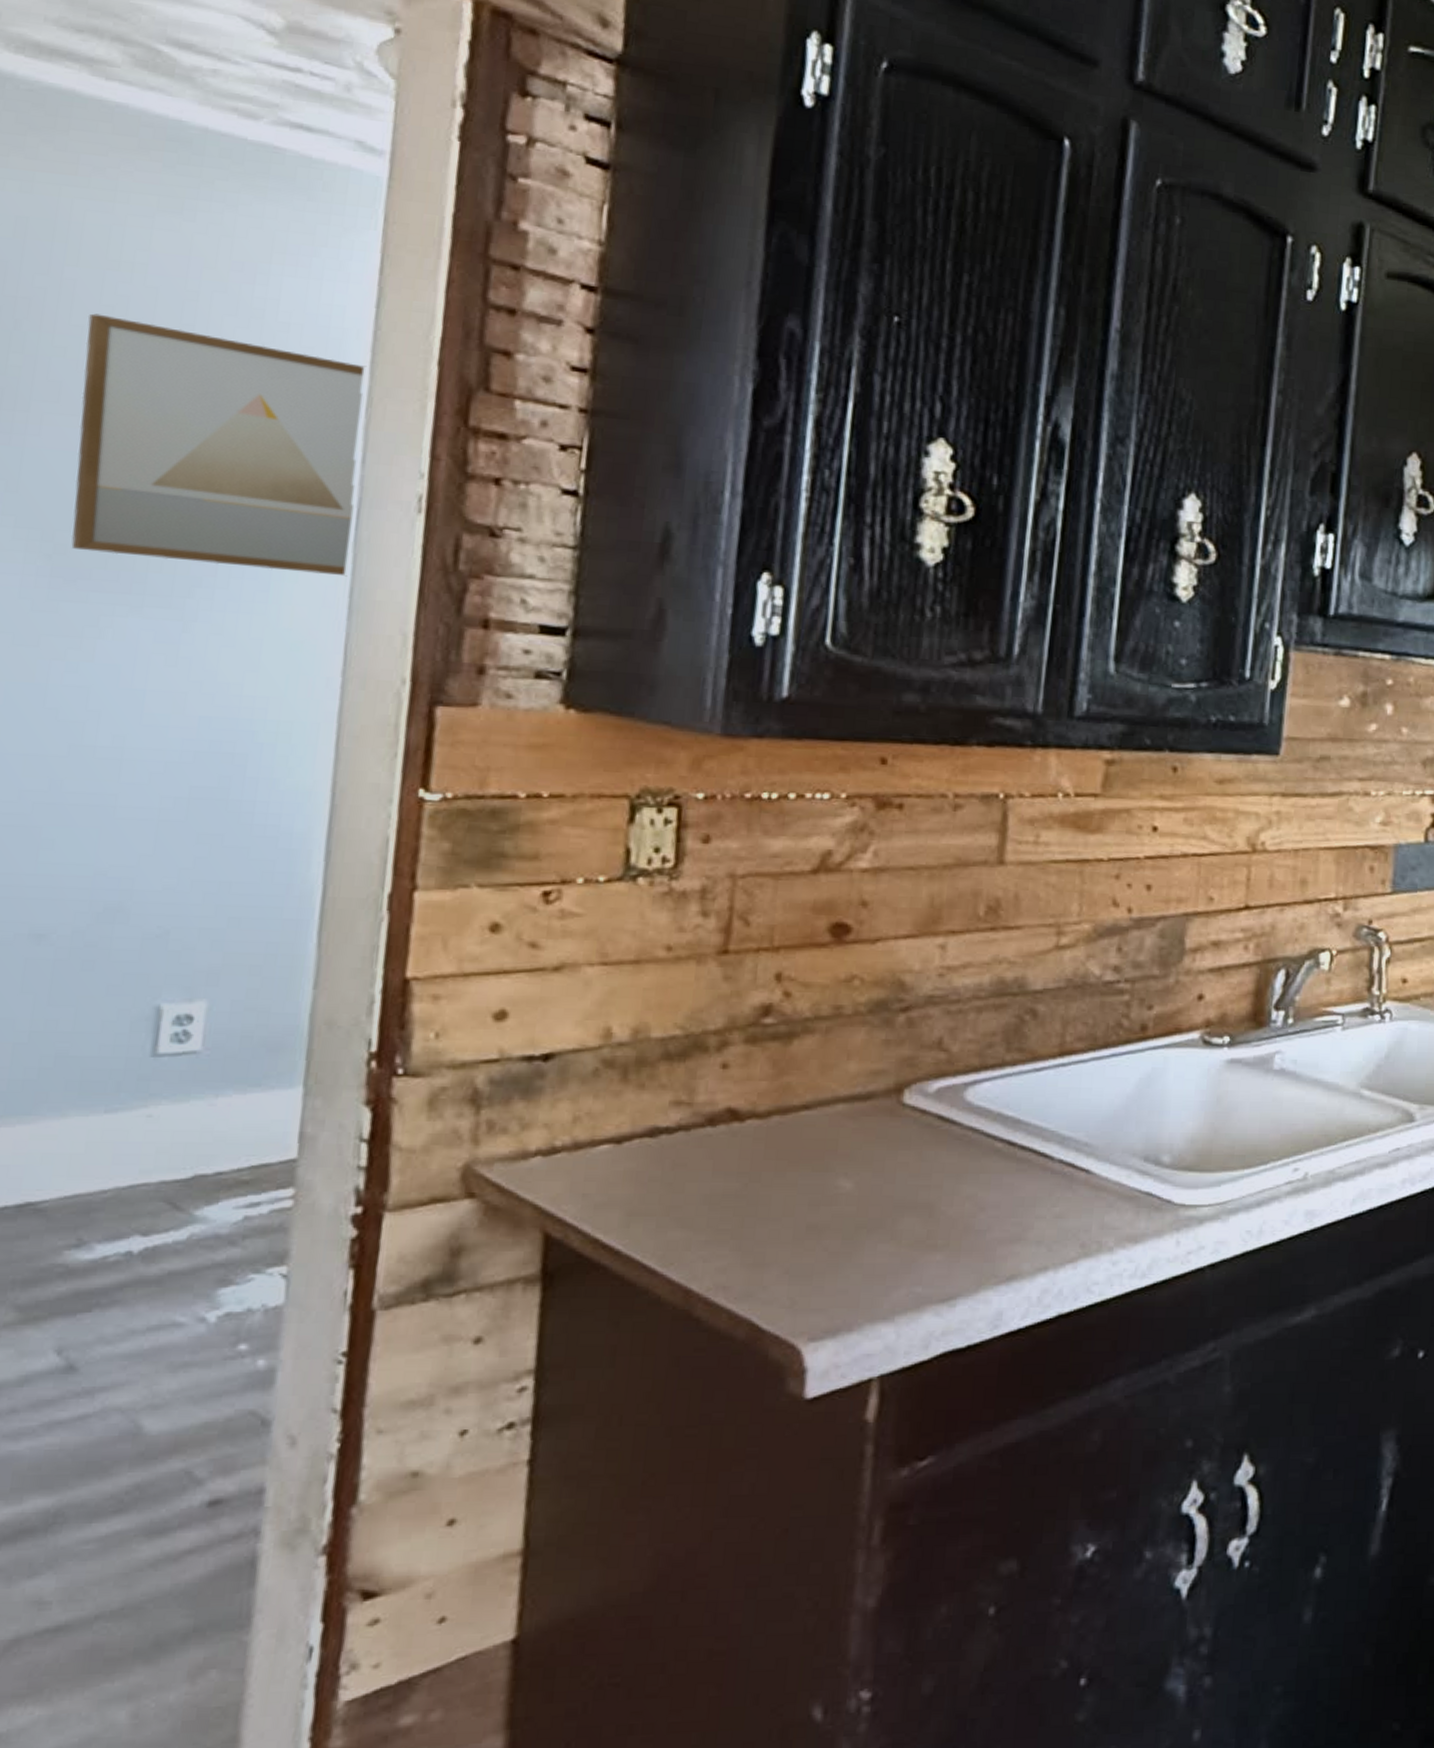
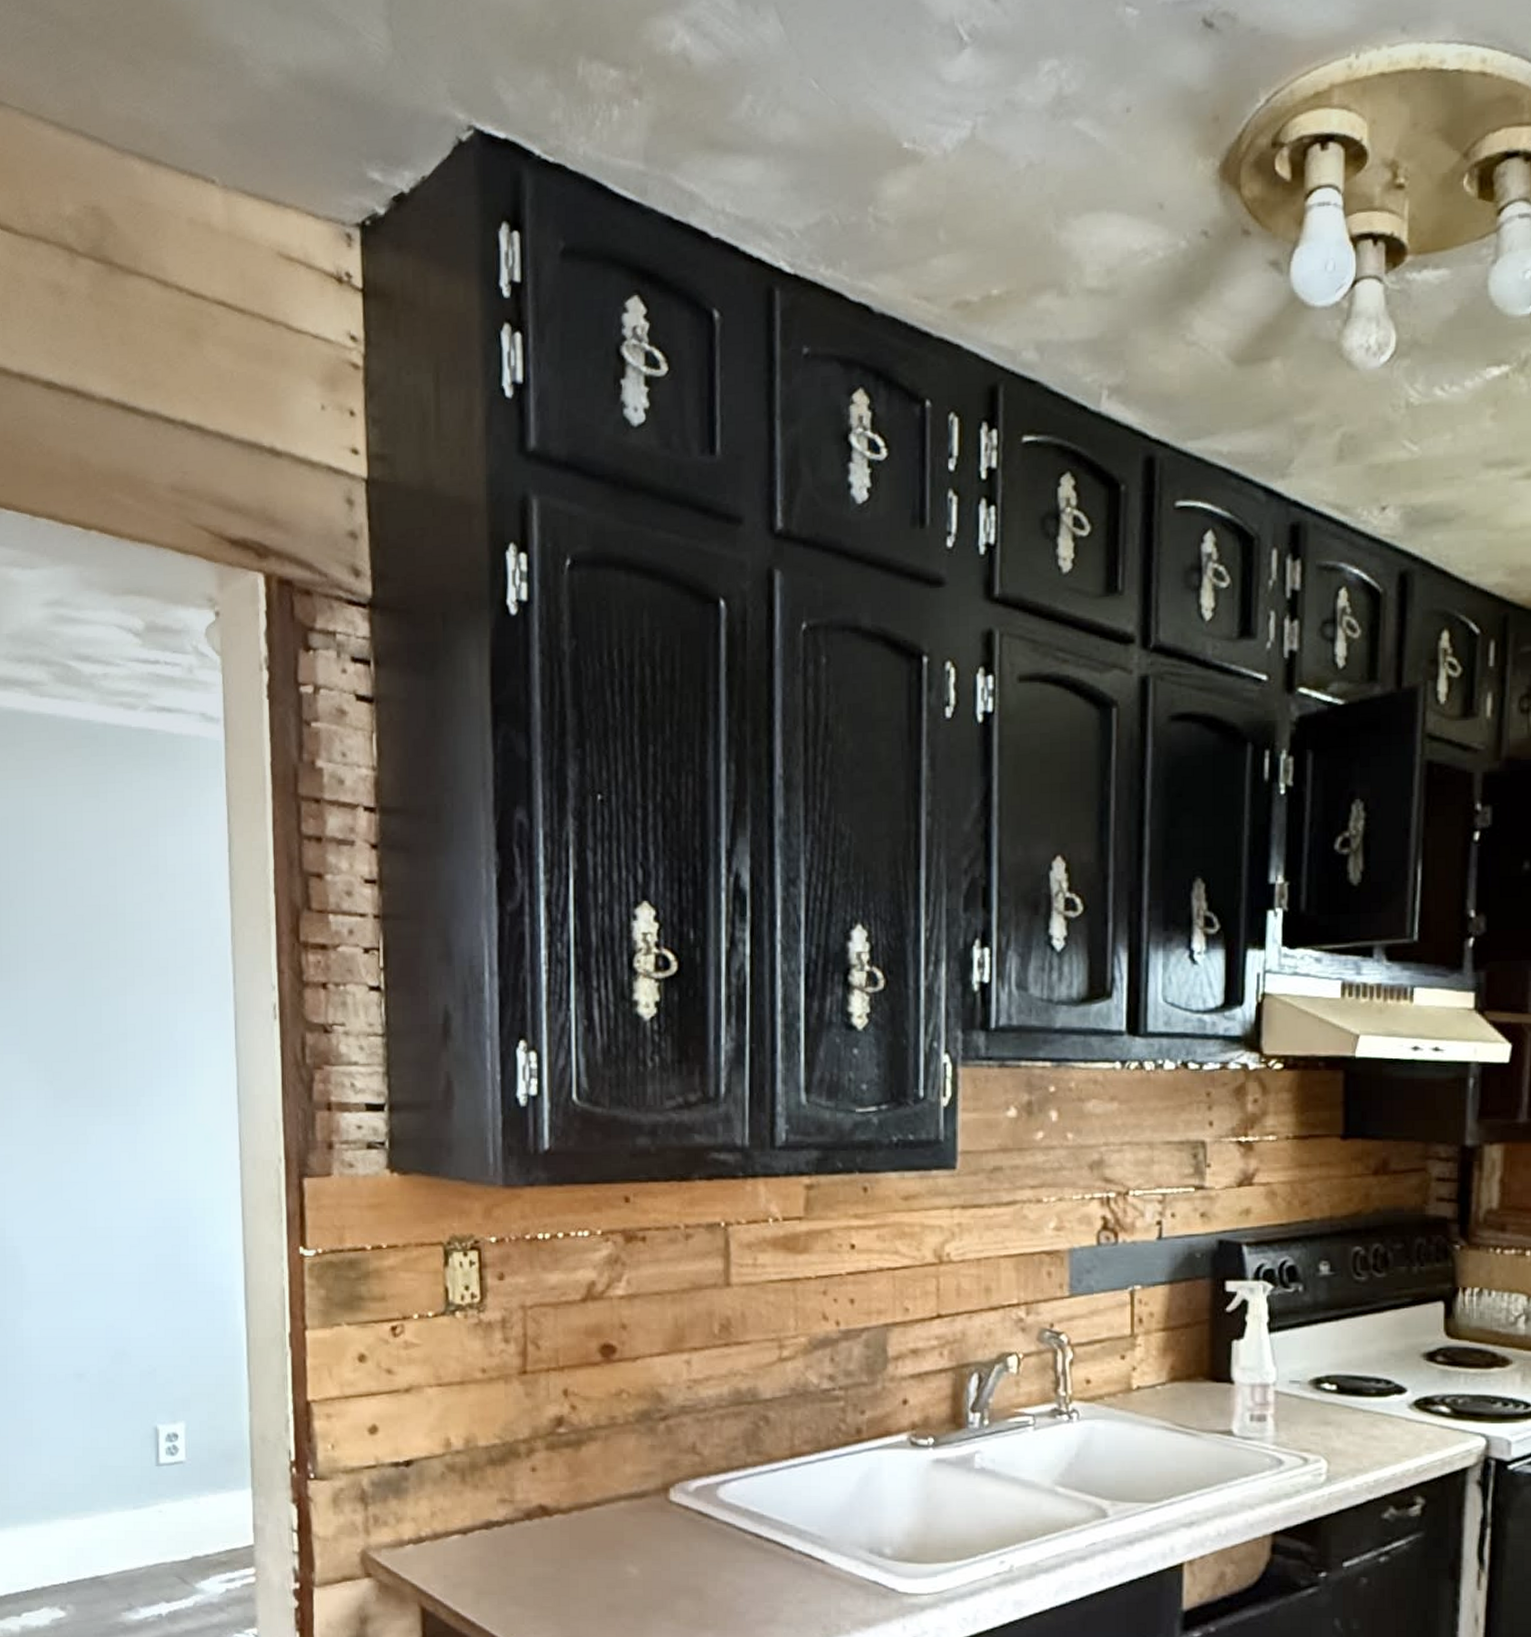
wall art: present [71,313,367,577] -> none [53,887,234,1078]

